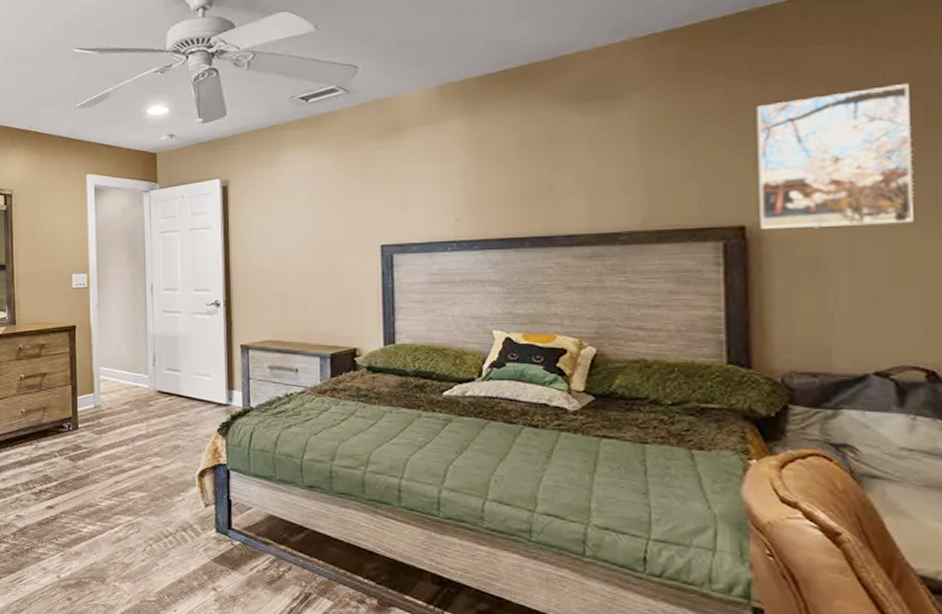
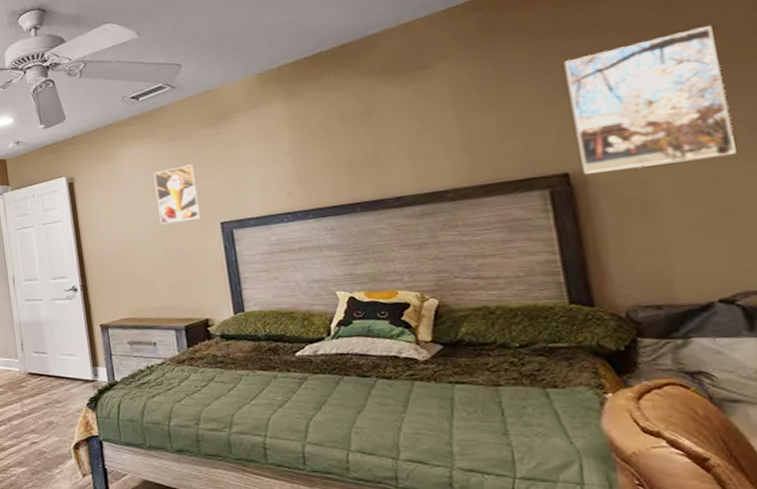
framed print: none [315,178,362,242] -> present [153,164,202,225]

